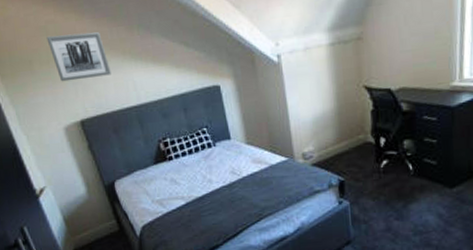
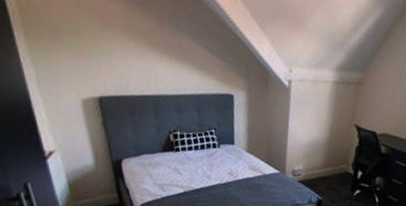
wall art: present [46,32,111,82] -> none [78,8,136,61]

